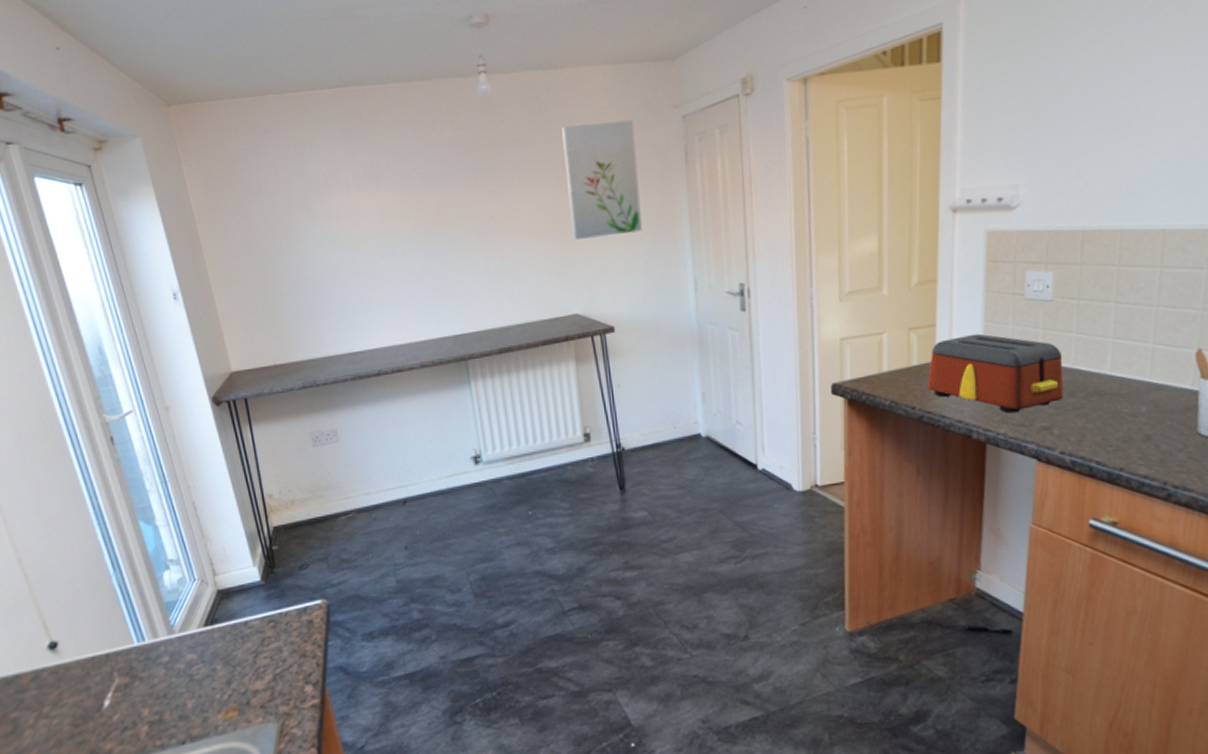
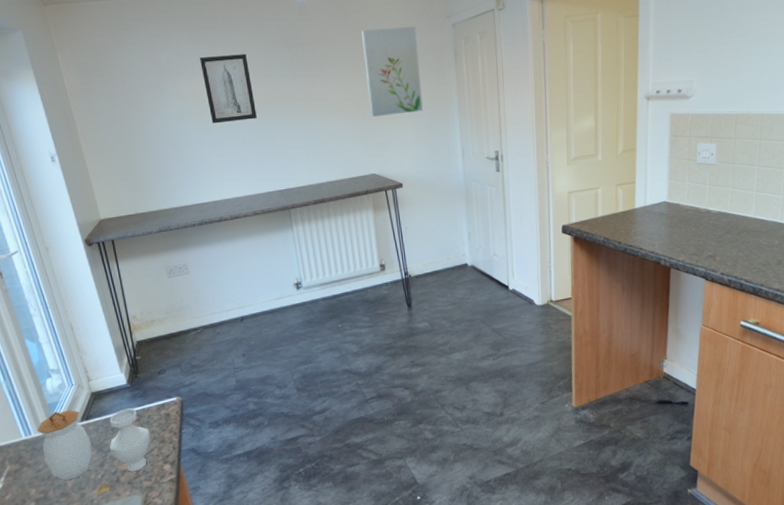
jar: none [151,610,289,700] -> present [37,408,151,481]
wall art: none [355,160,426,251] -> present [200,54,257,124]
toaster: present [927,333,1064,413] -> none [630,188,723,246]

